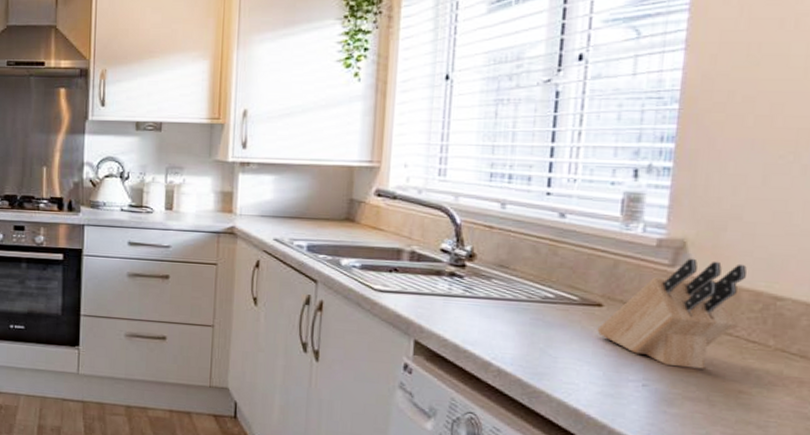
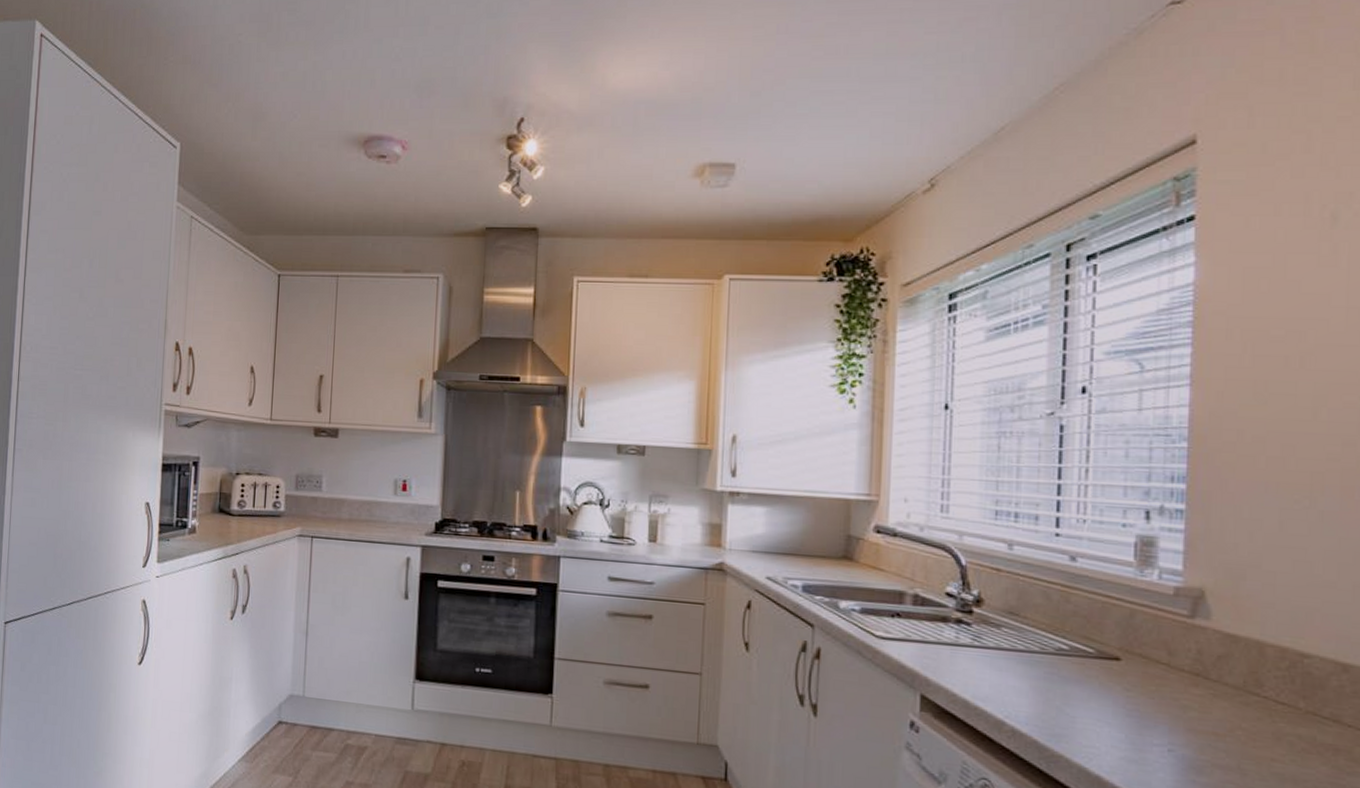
knife block: present [597,258,747,369] -> none [1116,608,1269,733]

